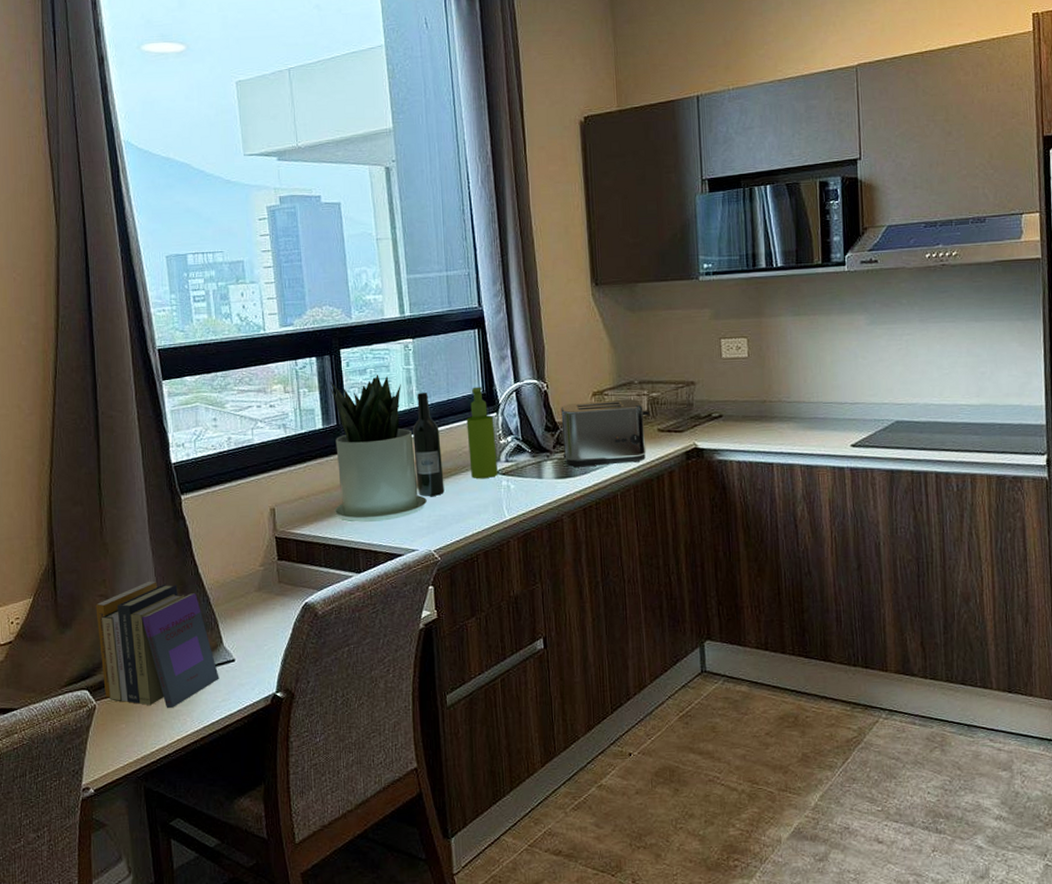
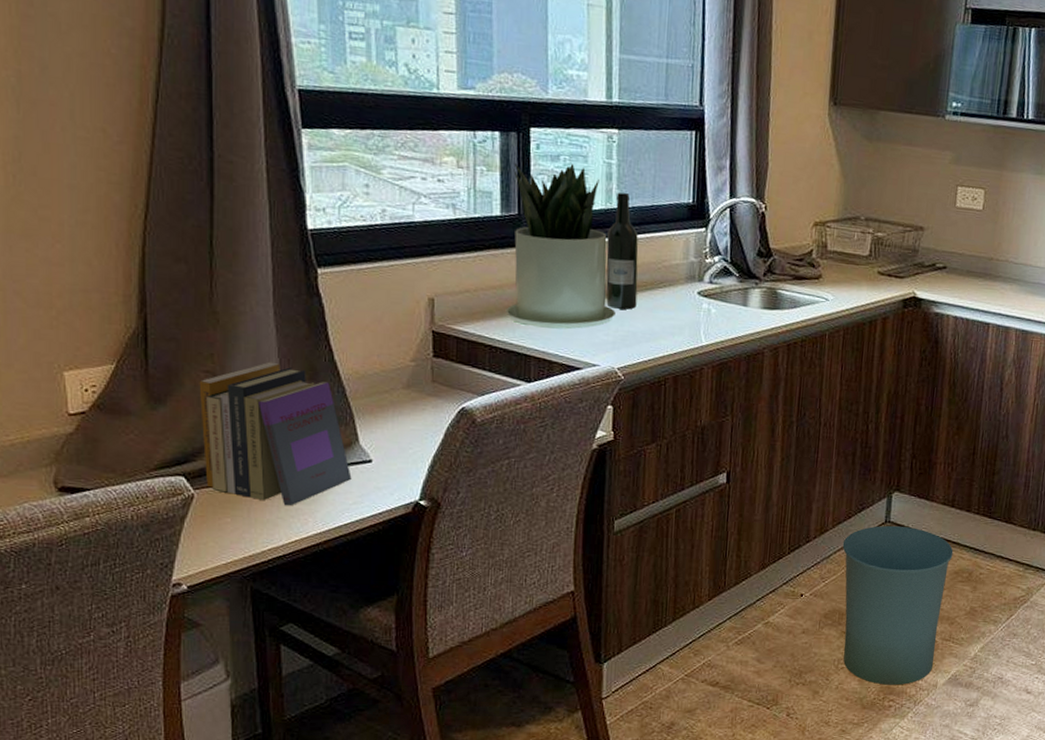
soap dispenser: present [466,386,498,478] -> none [668,195,702,298]
toaster: present [561,399,649,468] -> none [773,230,872,305]
waste bin: none [662,674,775,844] -> present [842,525,954,685]

